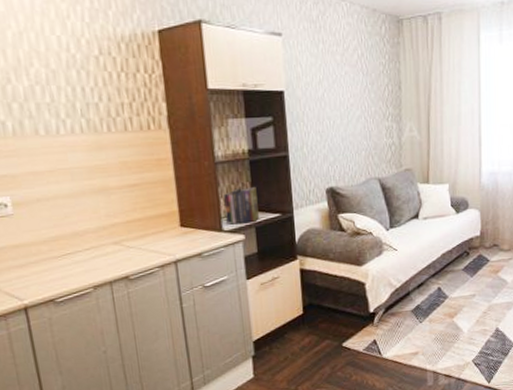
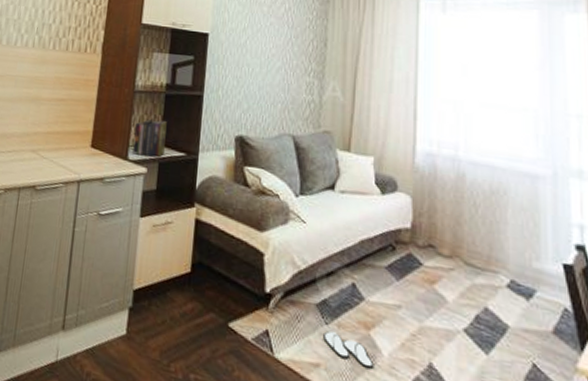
slippers: none [419,327,458,345] -> present [323,331,375,369]

